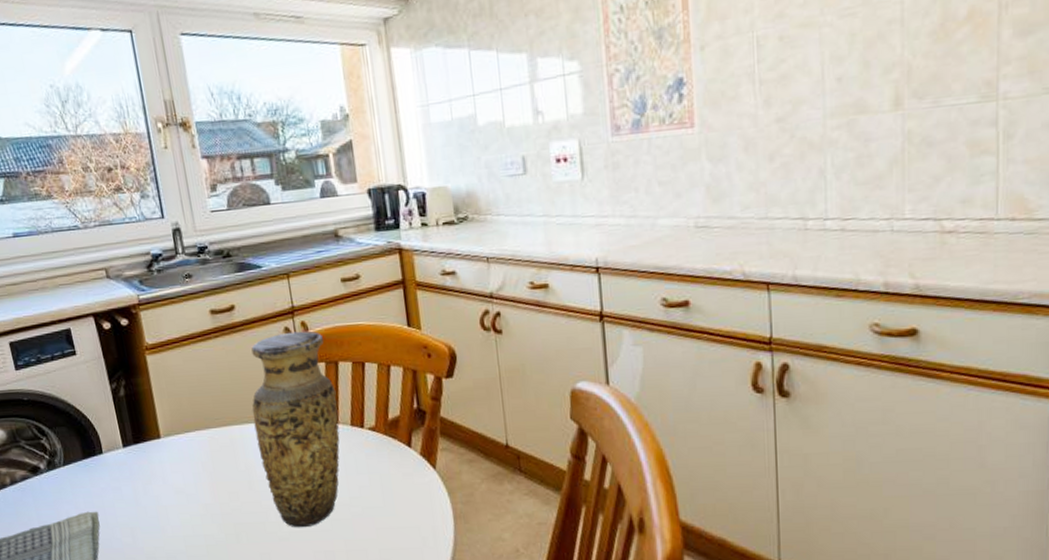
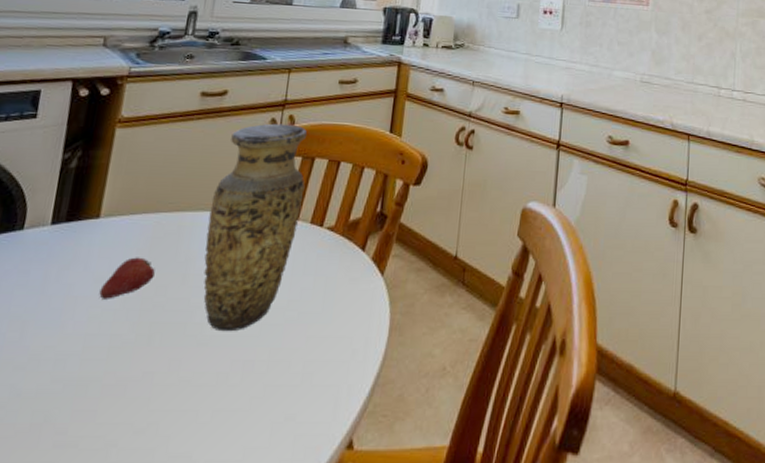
fruit: none [182,469,224,507] -> present [99,257,155,299]

